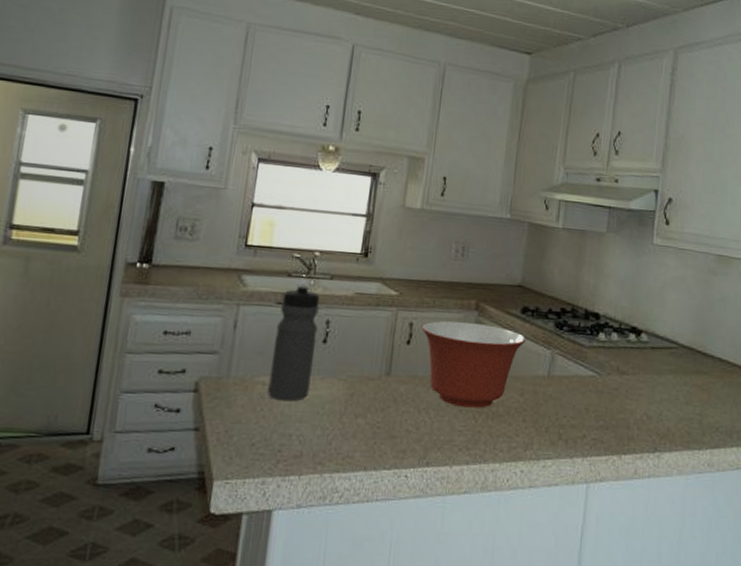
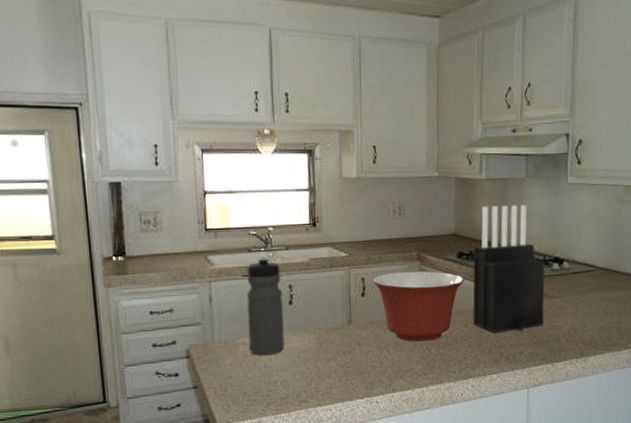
knife block: none [531,258,620,410] -> present [472,204,545,333]

